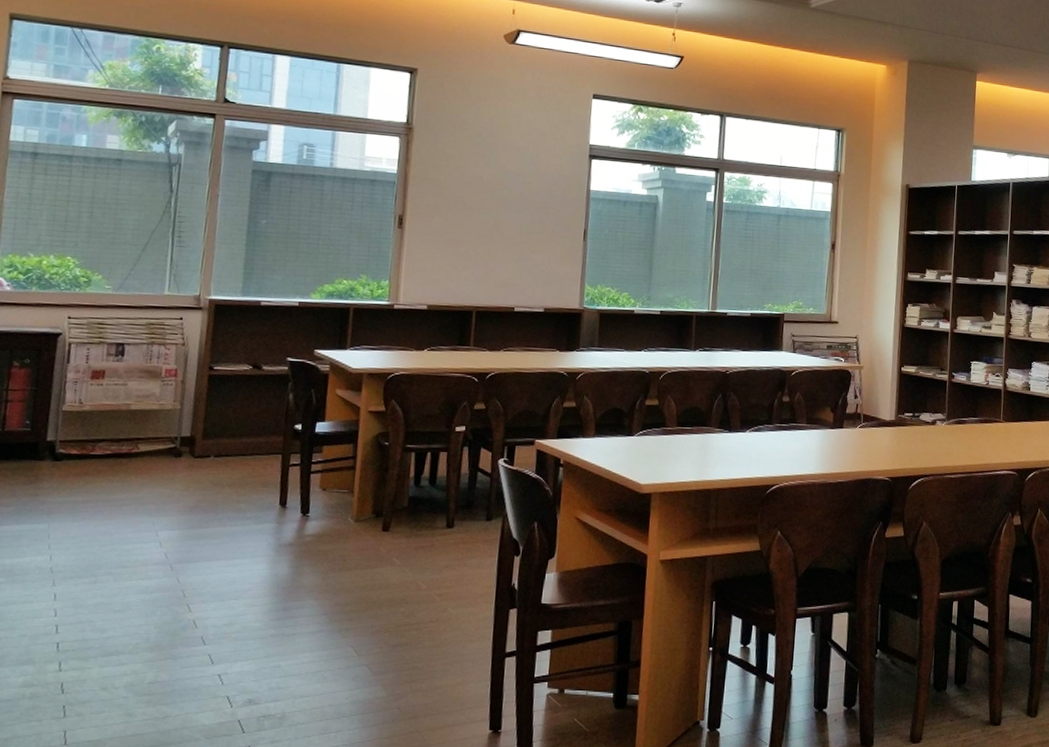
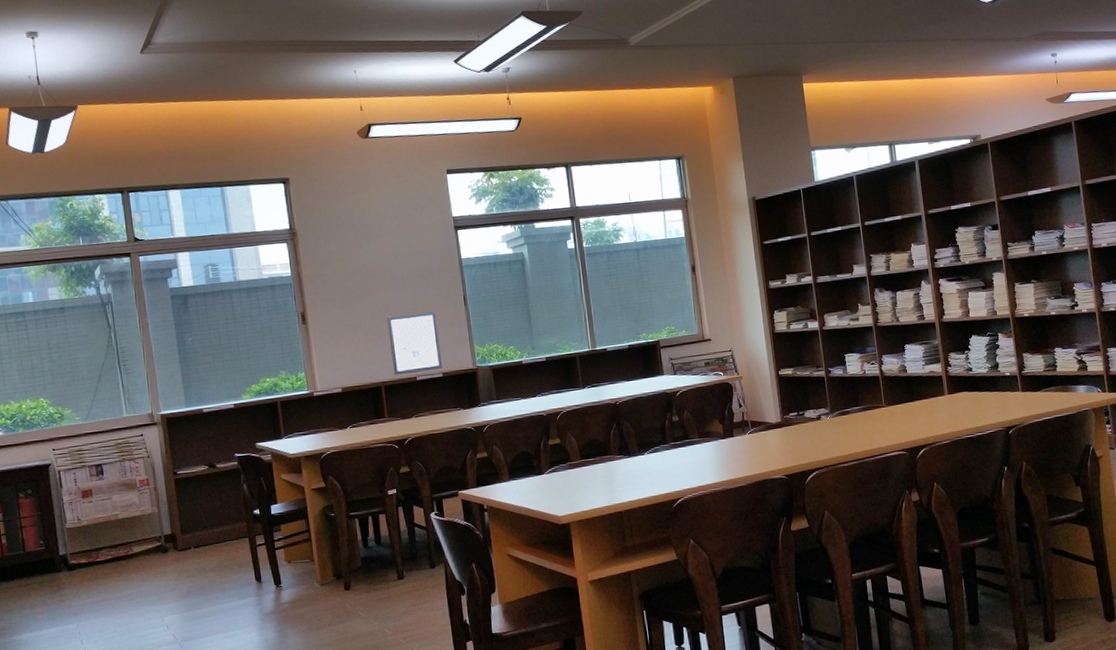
wall art: none [489,237,550,304] -> present [387,311,442,376]

